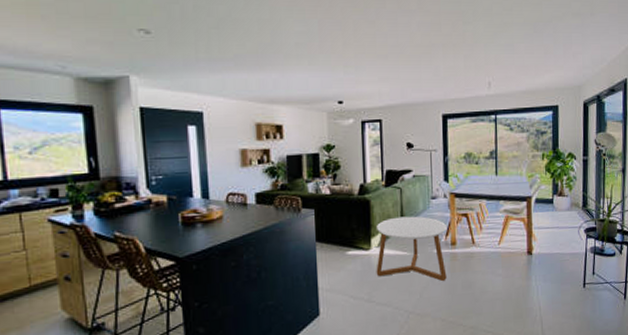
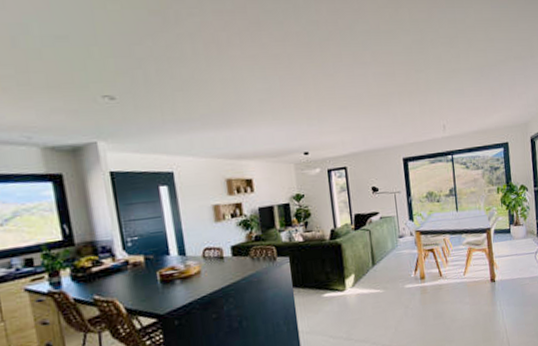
coffee table: present [376,216,448,282] -> none [349,255,419,316]

